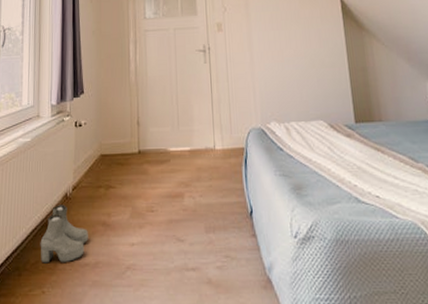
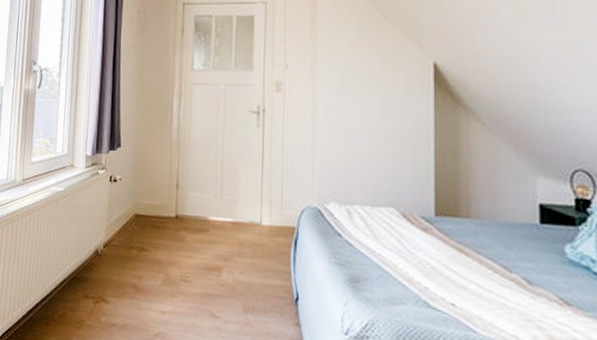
boots: present [40,205,88,263] -> none [68,260,118,320]

